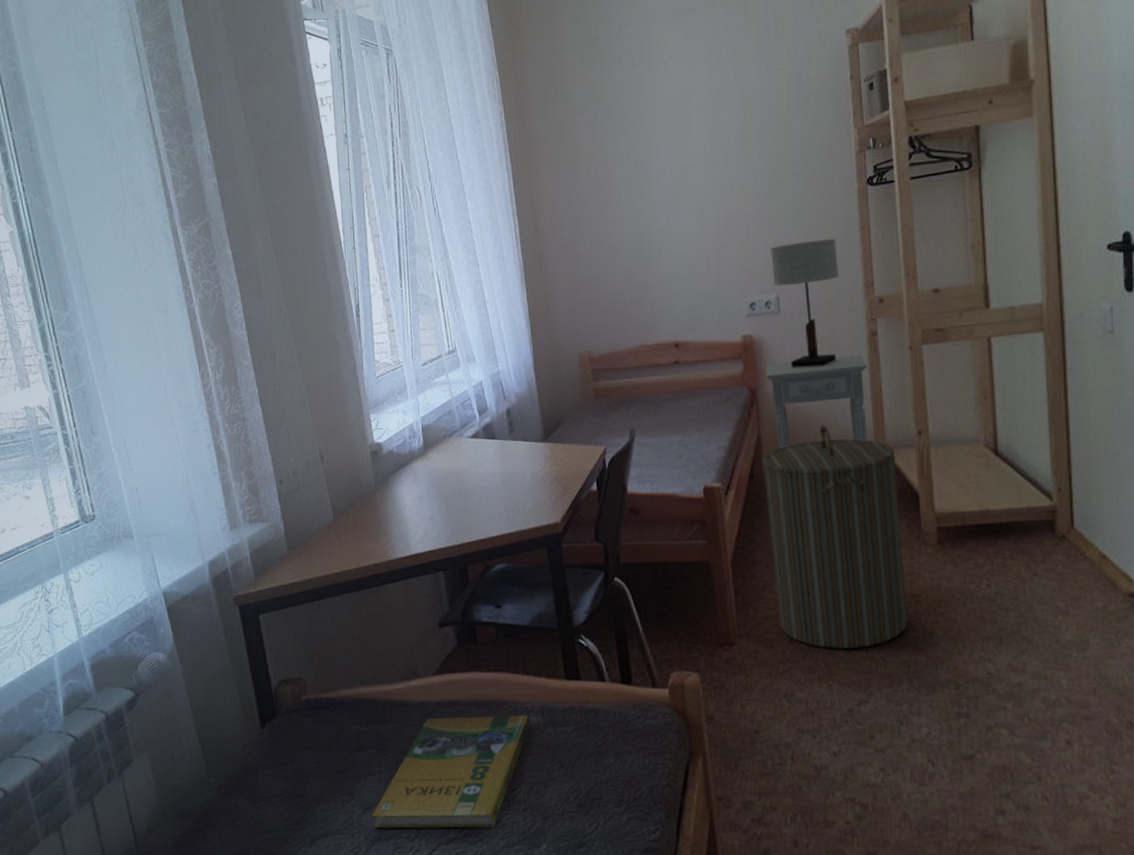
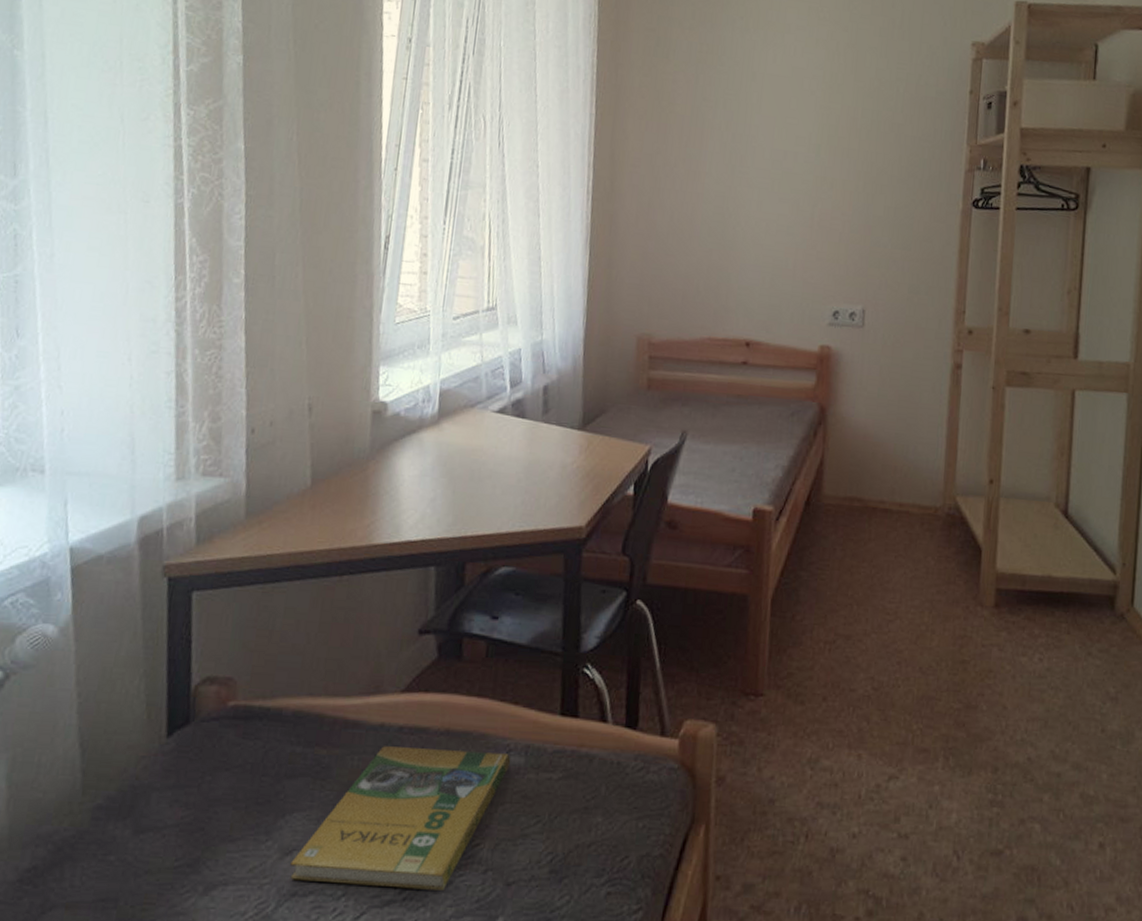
laundry hamper: present [762,424,908,650] -> none [814,457,964,715]
nightstand: present [765,355,867,448] -> none [839,382,946,482]
table lamp: present [771,238,839,368] -> none [861,254,933,394]

